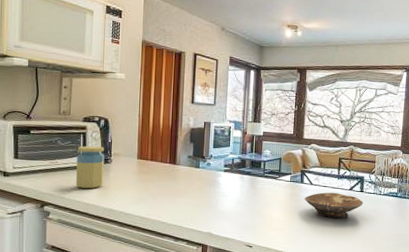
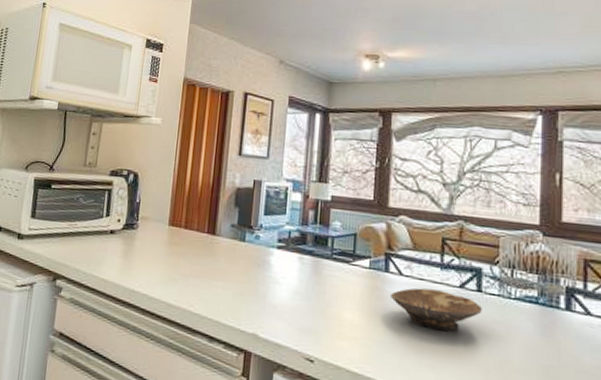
jar: present [76,146,105,189] -> none [95,205,131,261]

